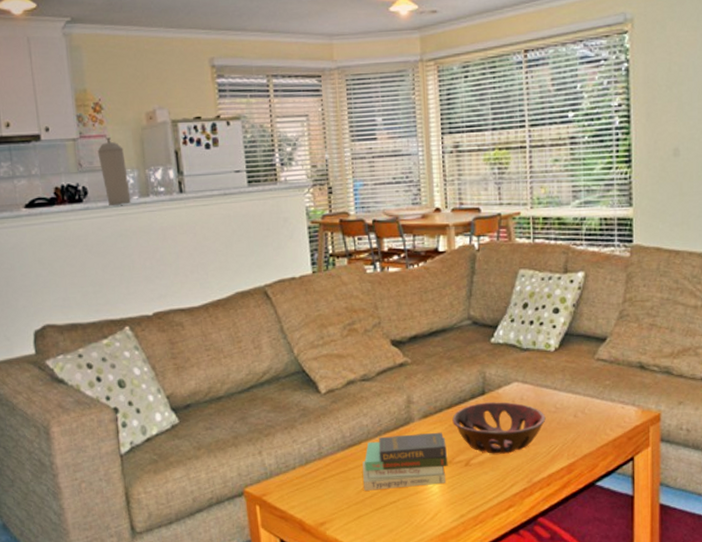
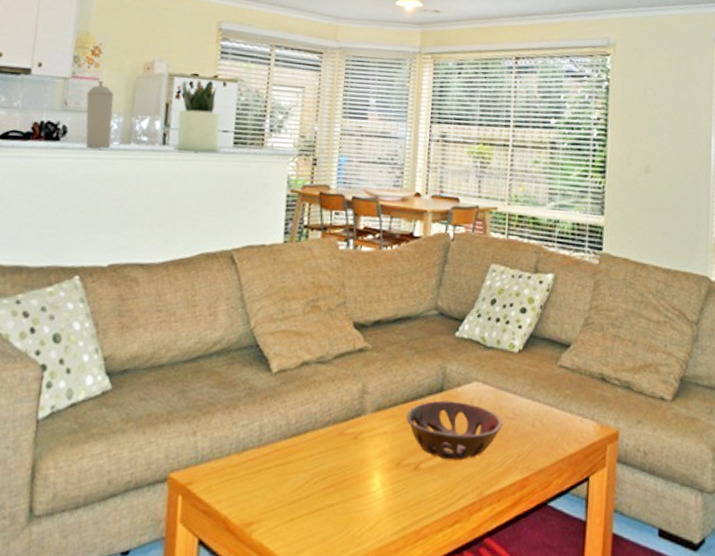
planter: none [185,122,237,198] -> present [173,81,222,153]
books: present [362,432,448,491] -> none [301,427,397,490]

